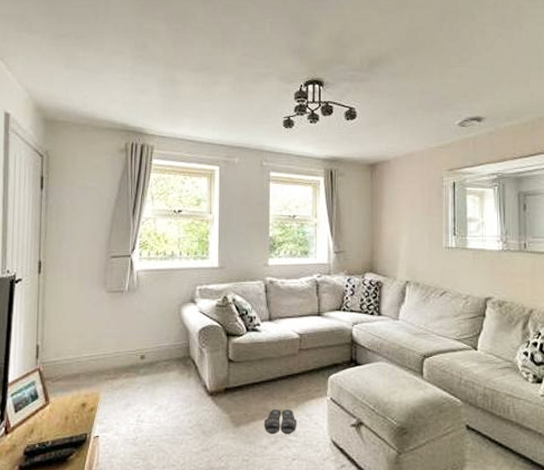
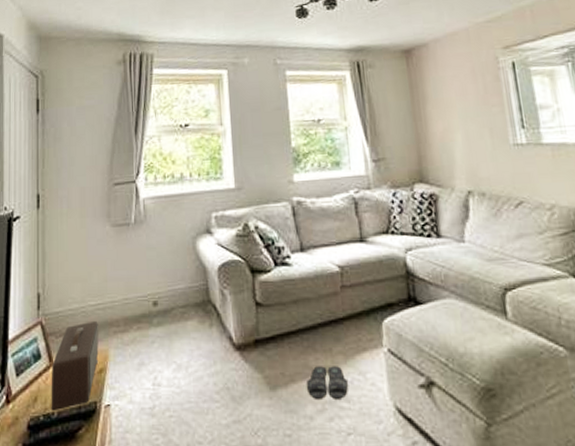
speaker: none [46,369,91,441] -> present [51,320,99,411]

